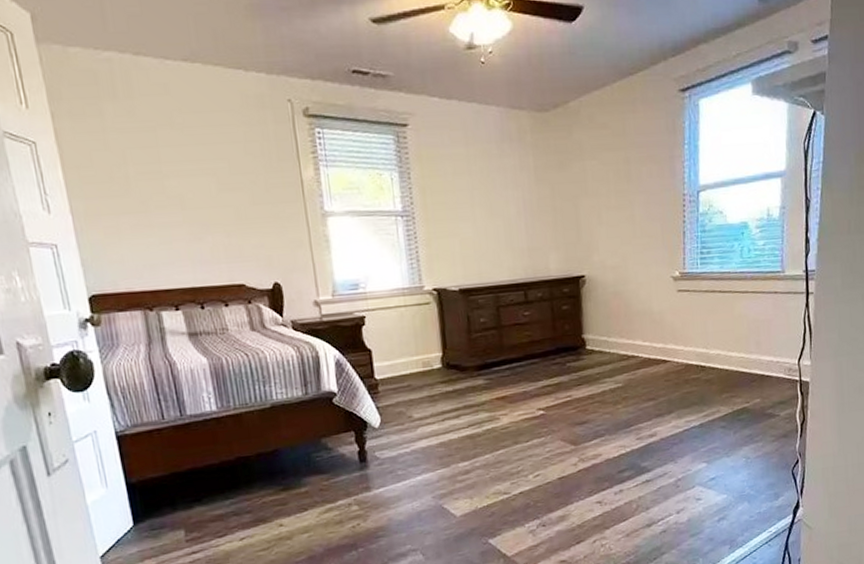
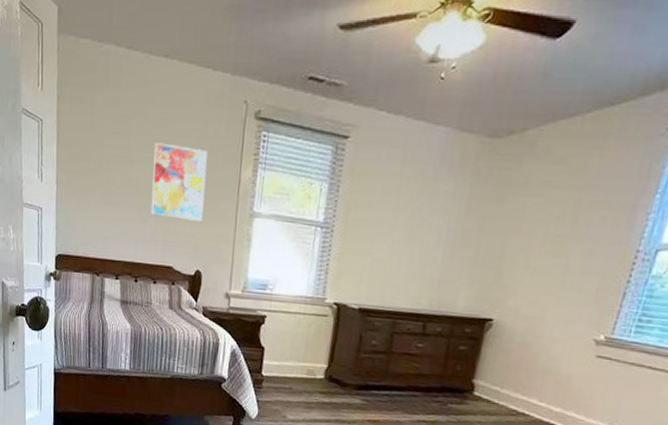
wall art: none [192,152,269,233] -> present [150,142,207,221]

